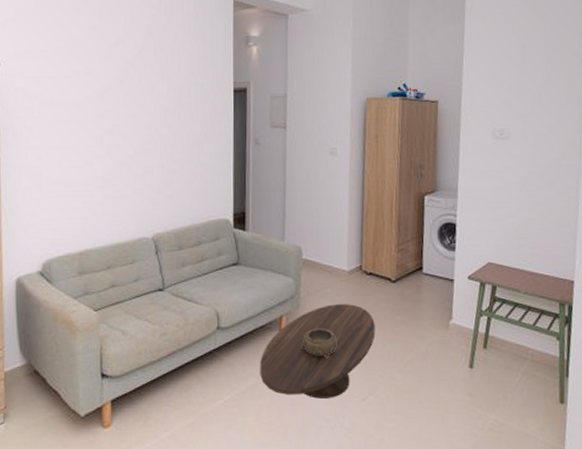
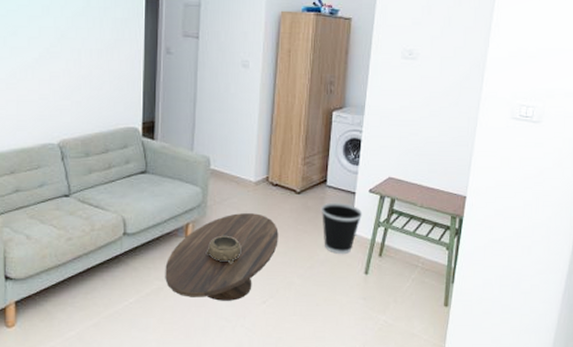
wastebasket: none [418,290,463,347] -> present [321,202,363,255]

